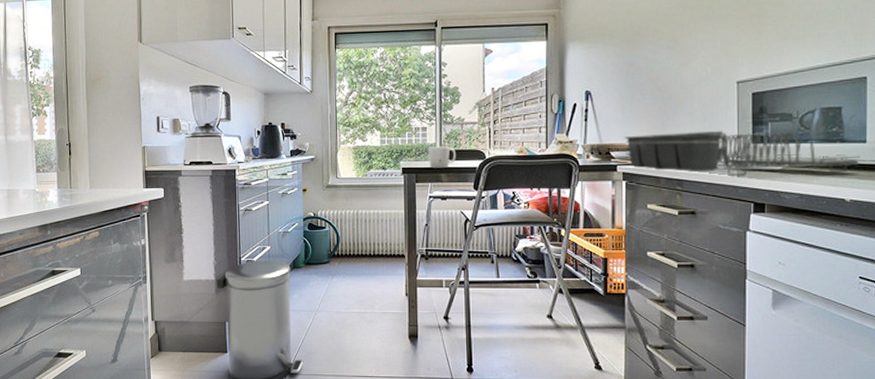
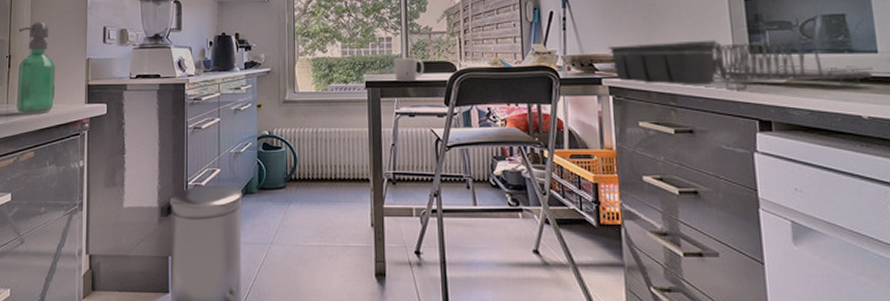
soap dispenser: none [76,112,115,197] -> present [16,22,56,114]

